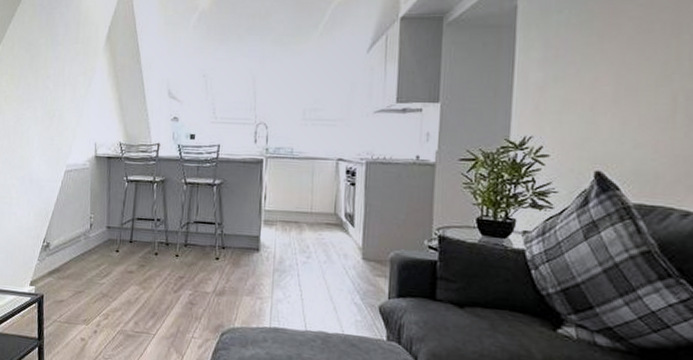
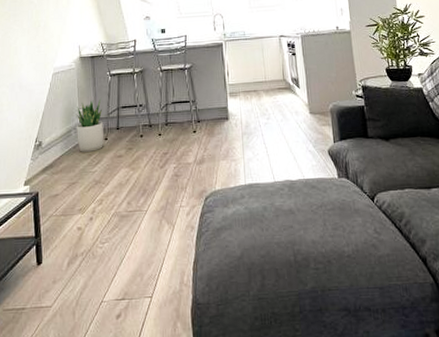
planter: none [86,205,116,263] -> present [77,98,104,152]

